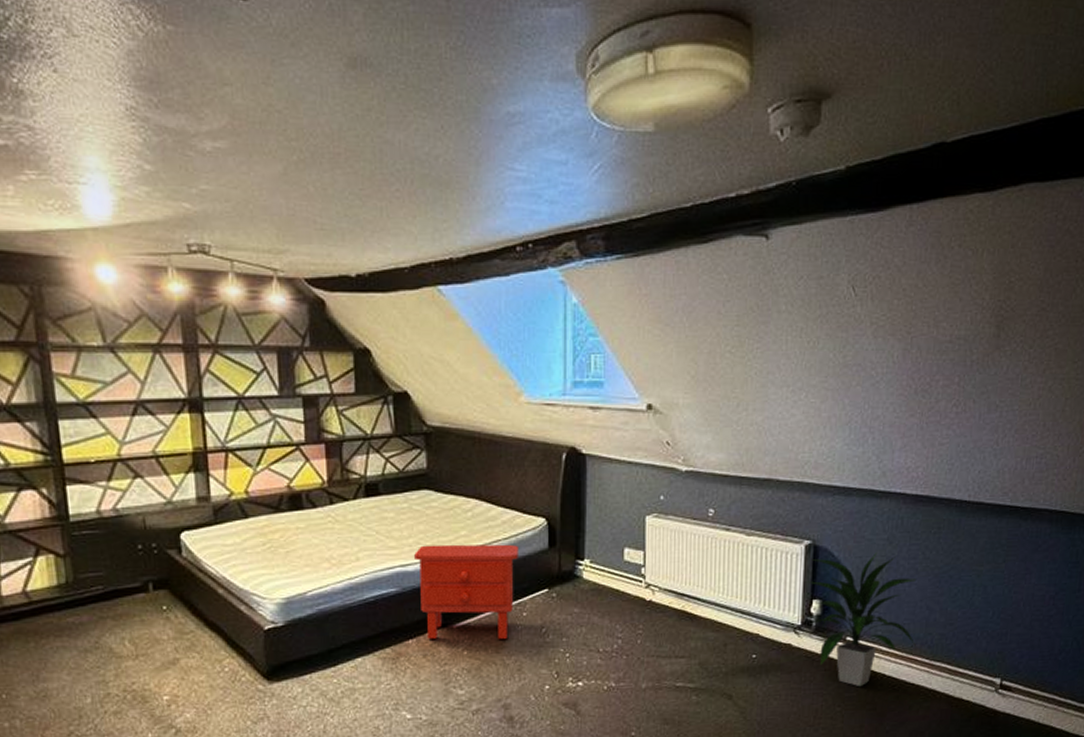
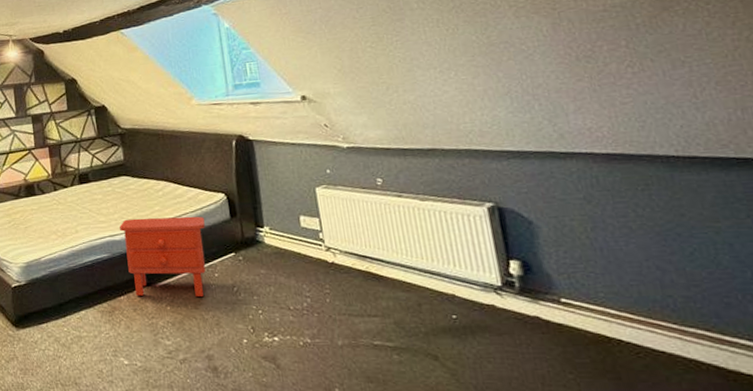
indoor plant: present [805,553,916,686] -> none [496,212,654,352]

